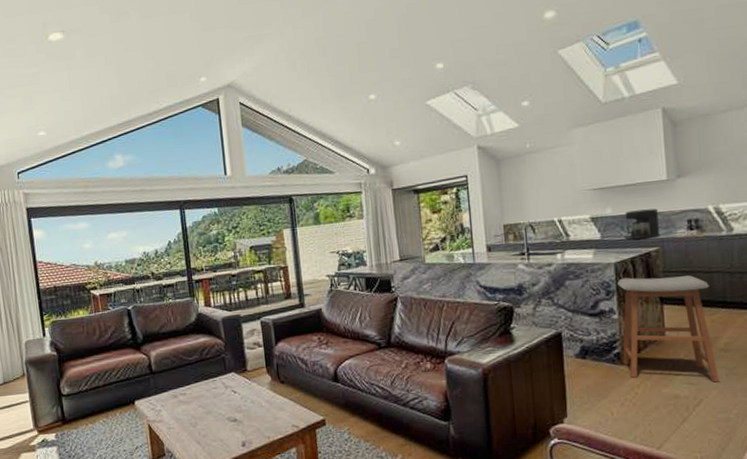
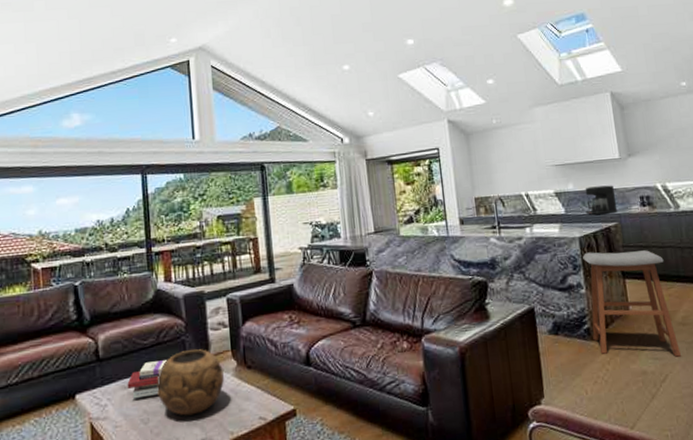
books: none [177,374,211,406] -> present [127,360,168,399]
decorative bowl: none [202,365,261,422] -> present [157,349,225,416]

